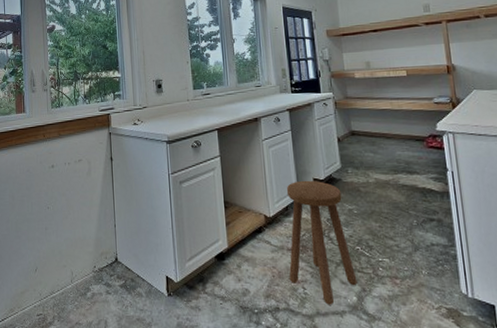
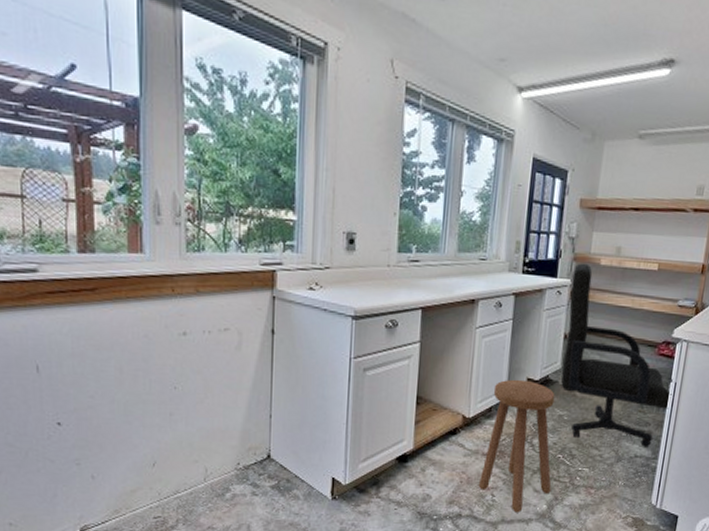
chair: none [333,78,452,235] -> present [561,263,672,447]

